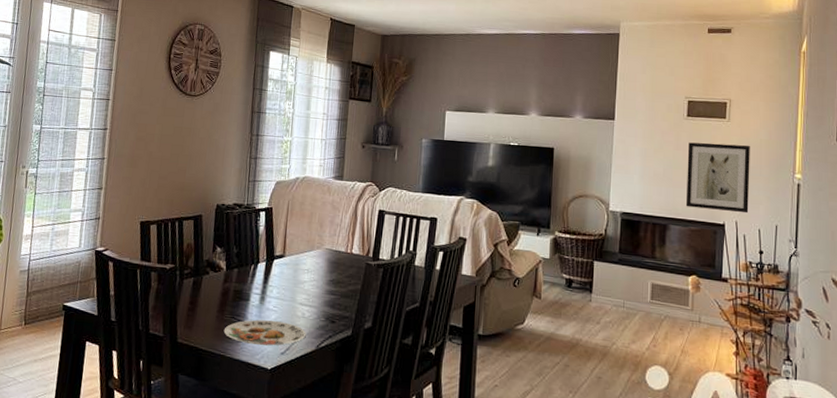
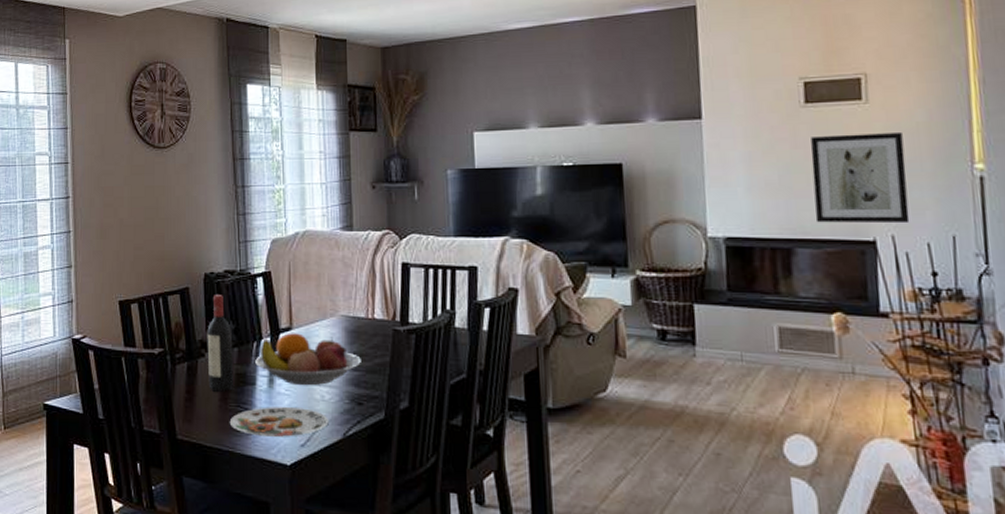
wine bottle: none [209,223,234,305] -> present [207,295,233,392]
fruit bowl: none [251,260,338,305] -> present [255,333,361,386]

